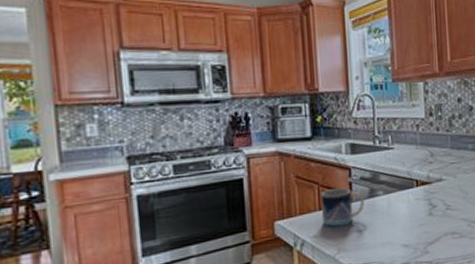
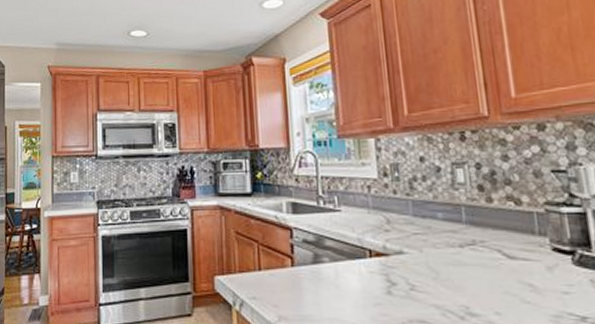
mug: present [321,188,364,228] -> none [261,249,308,292]

